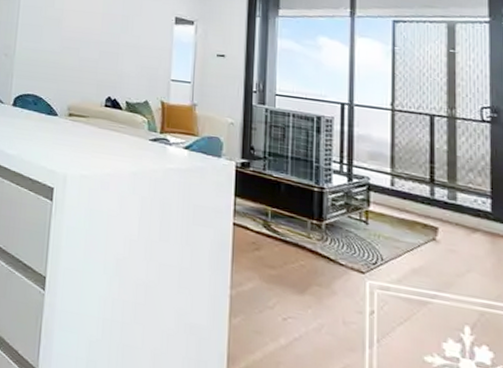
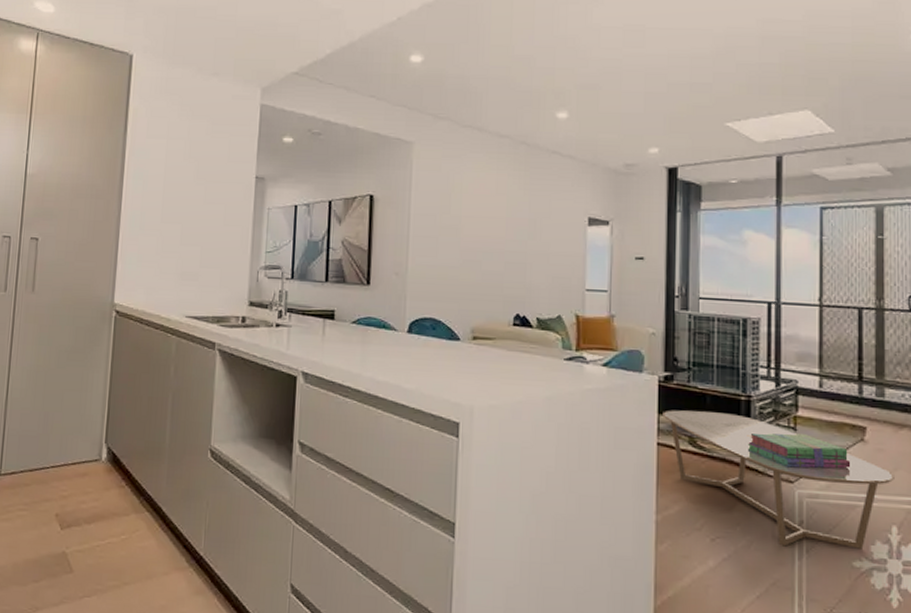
coffee table: none [239,194,467,345] -> present [663,410,894,549]
stack of books: none [319,222,423,265] -> present [747,432,851,469]

